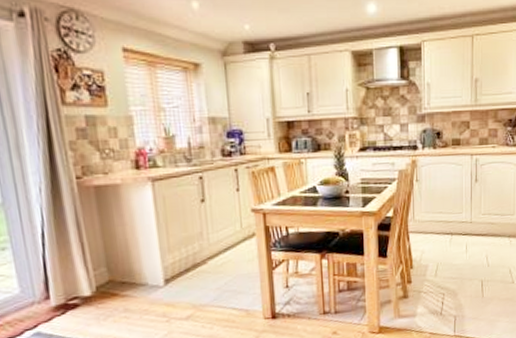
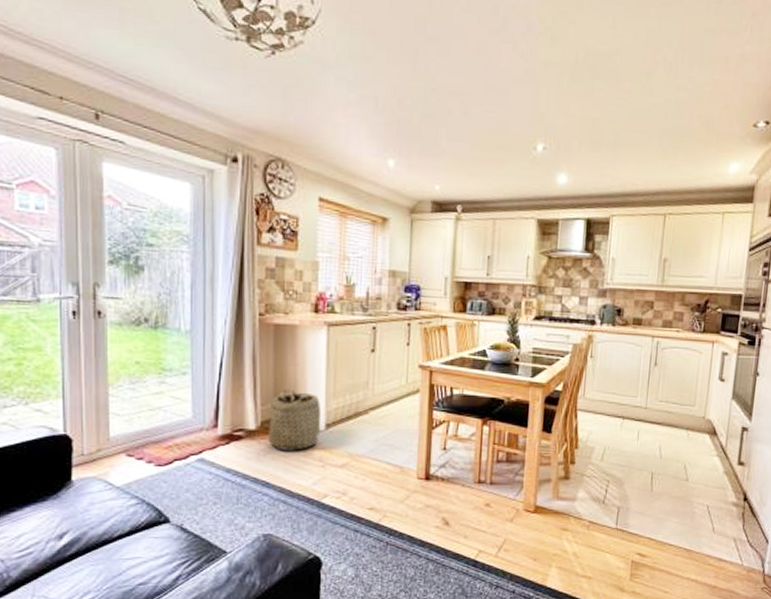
basket: none [103,249,160,312] -> present [268,388,322,451]

